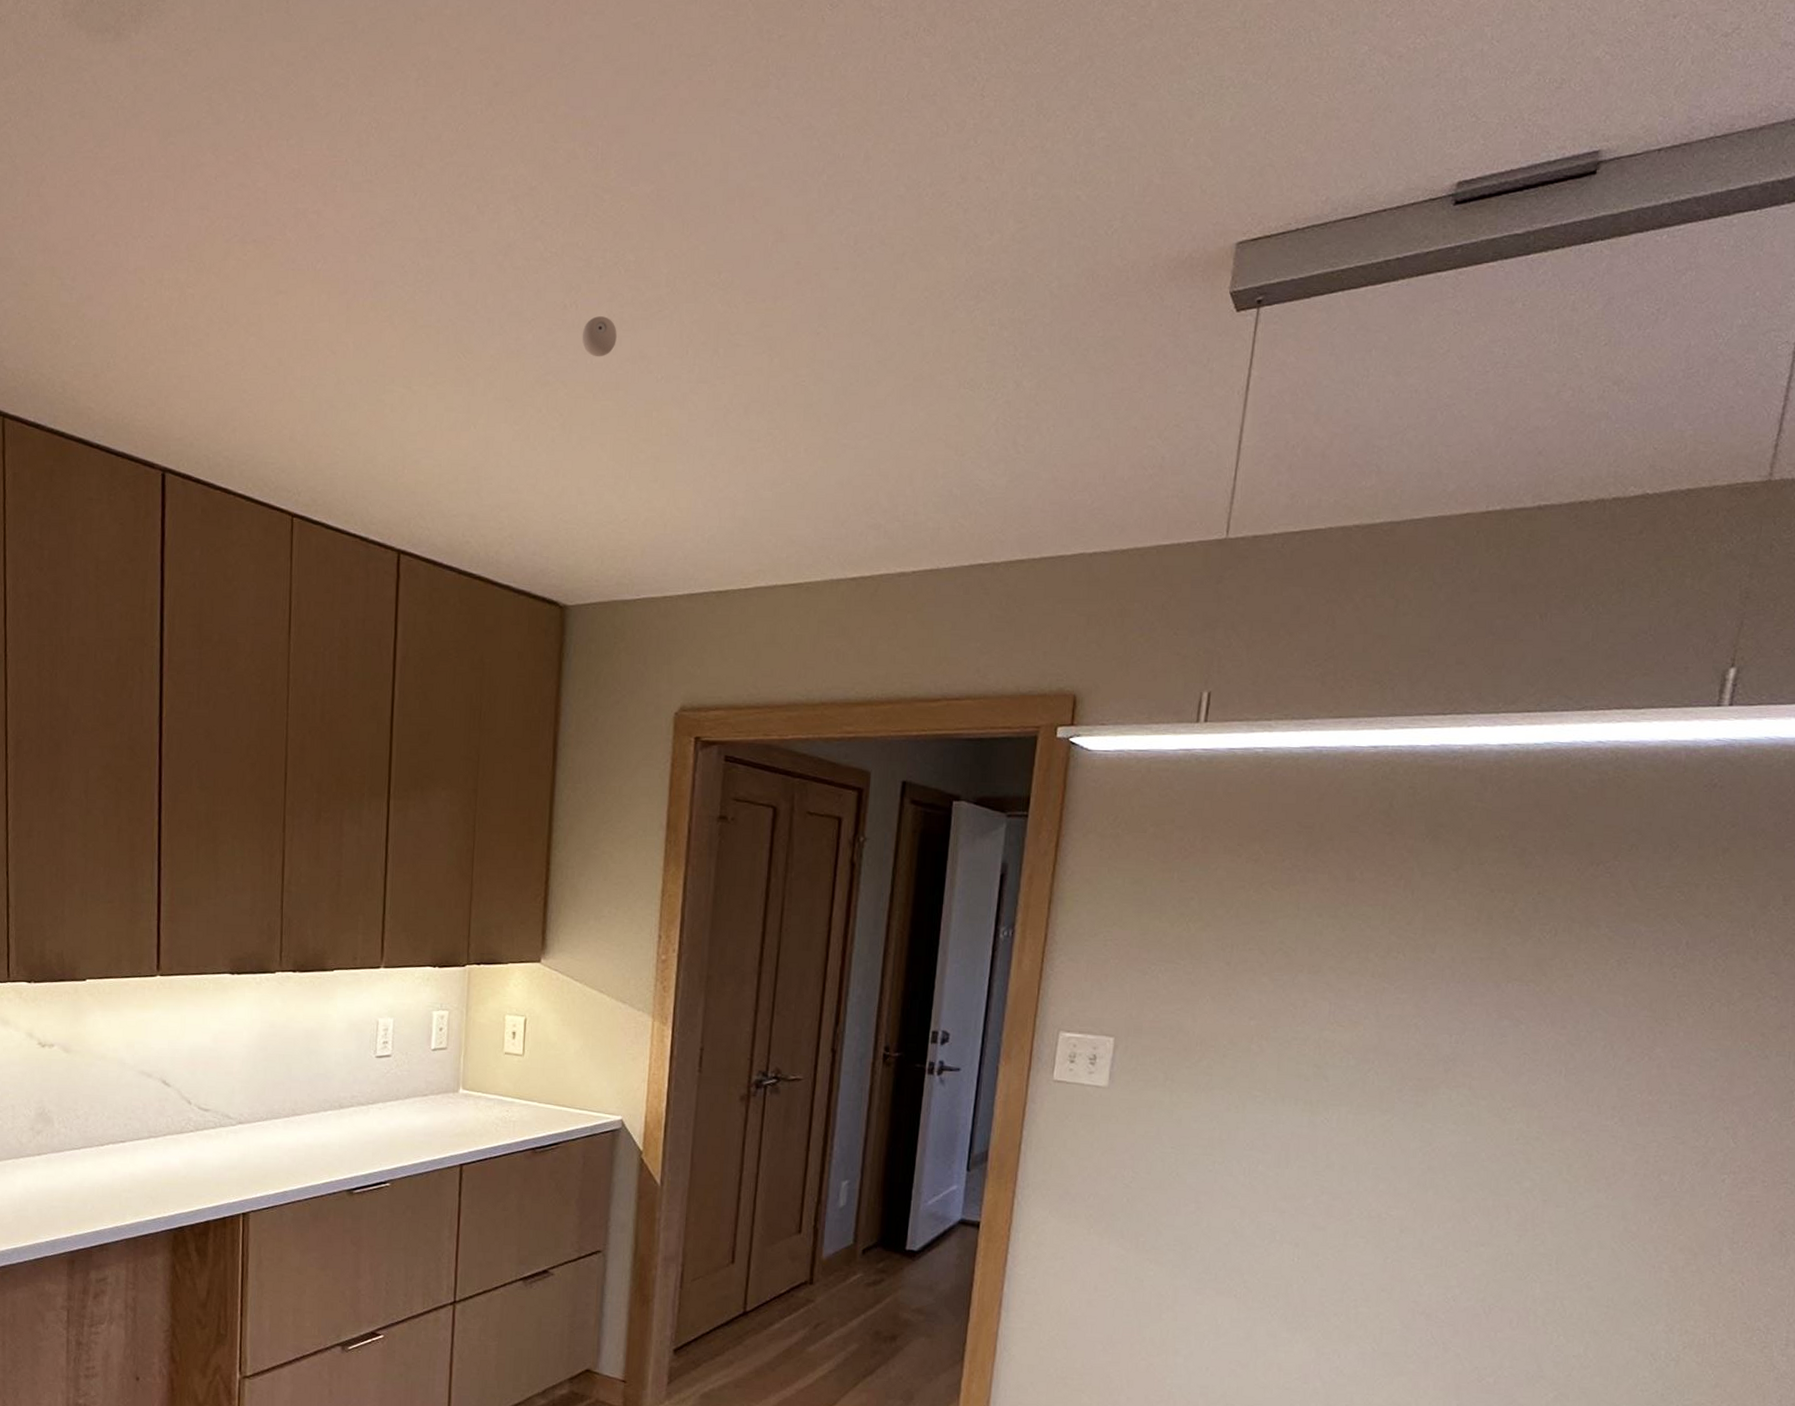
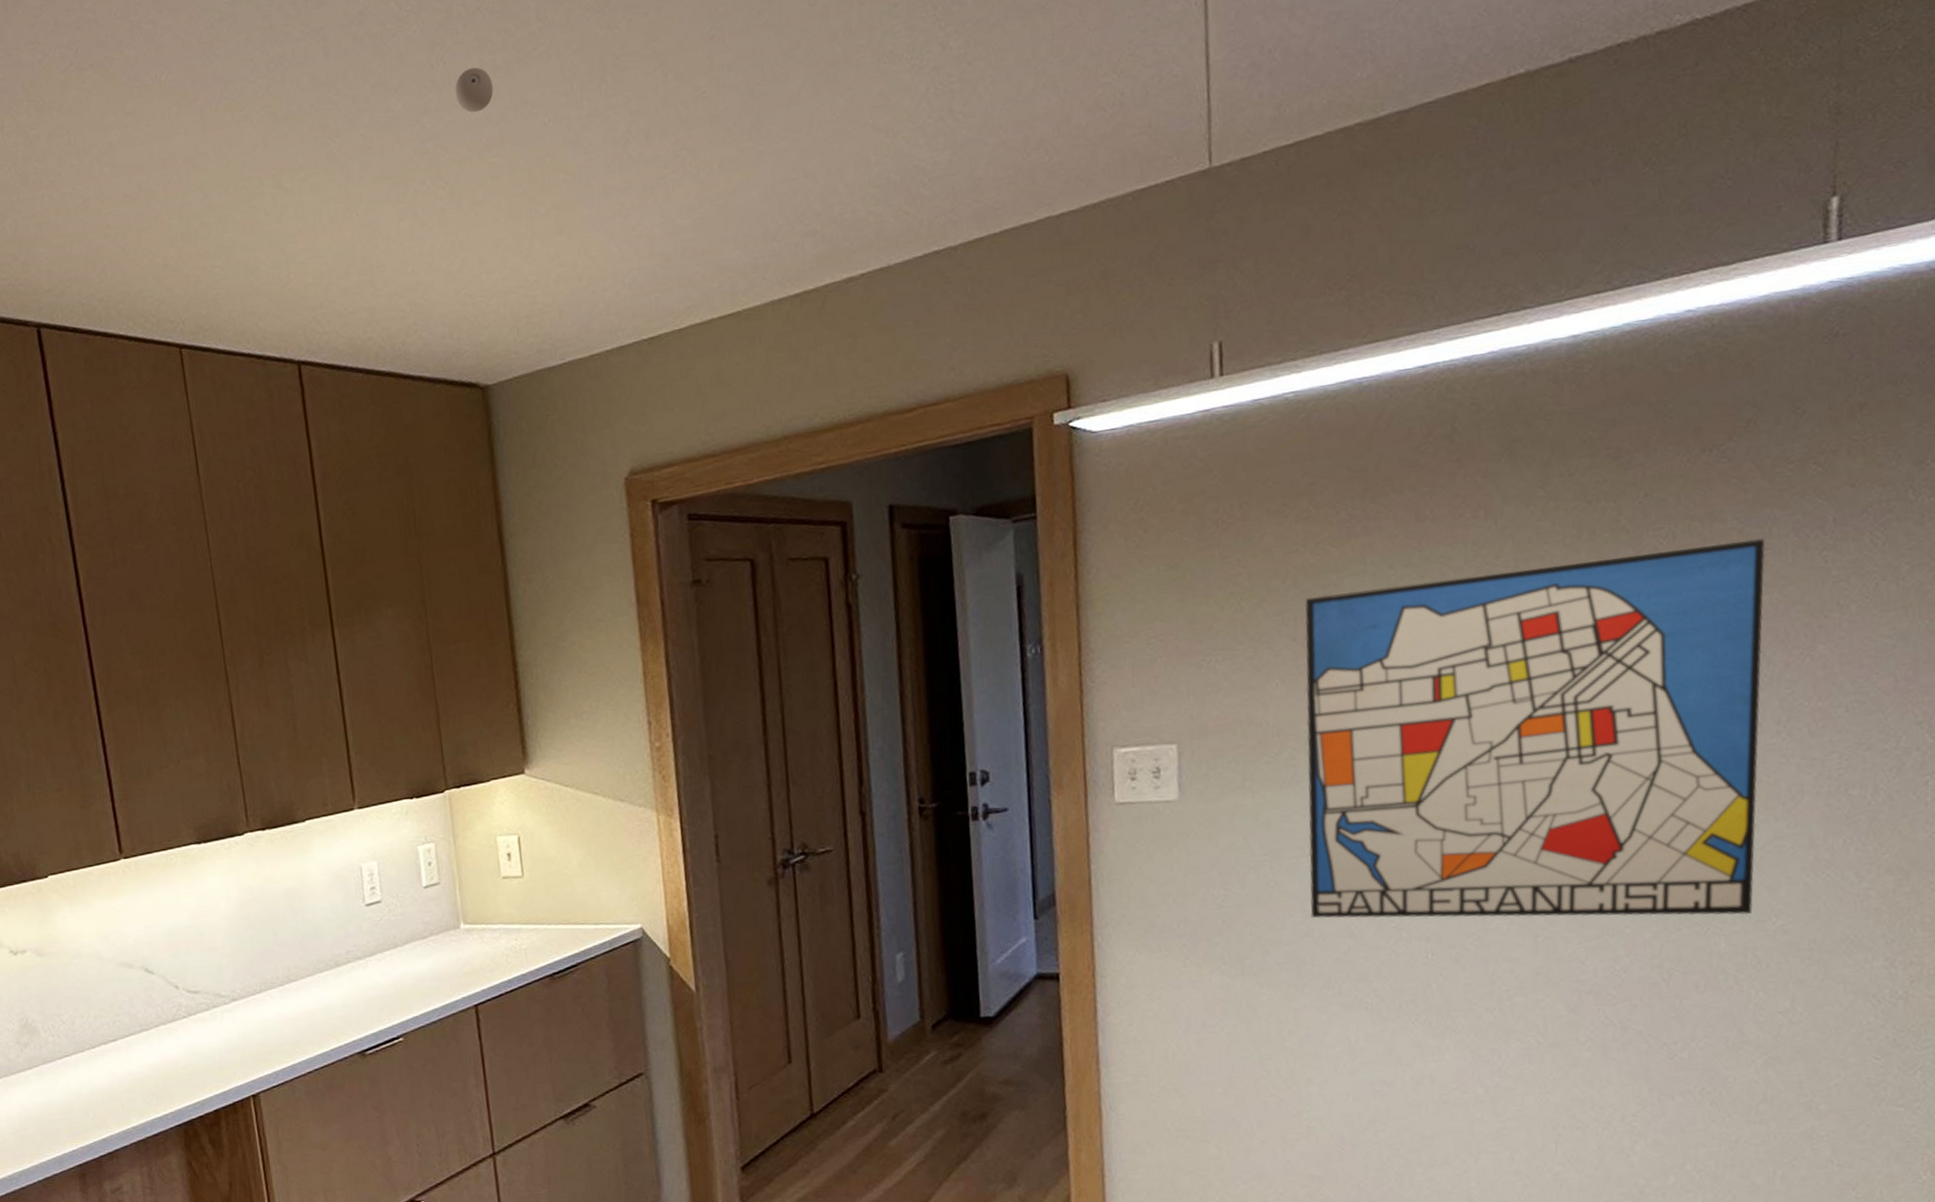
wall art: none [1202,929,1629,1268] -> present [1305,538,1765,919]

